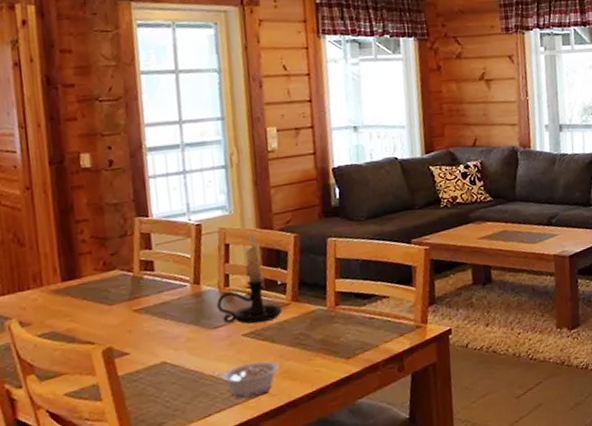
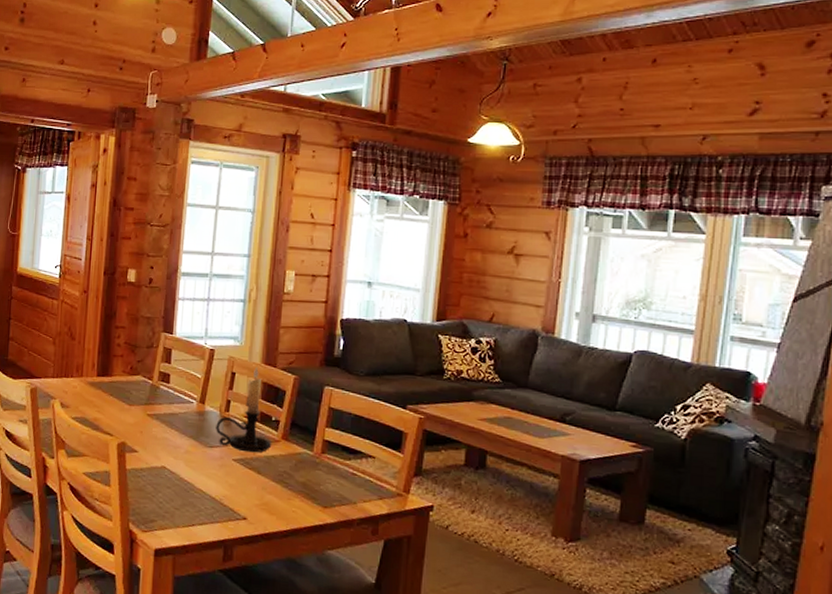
legume: present [210,361,279,398] -> none [200,486,260,519]

